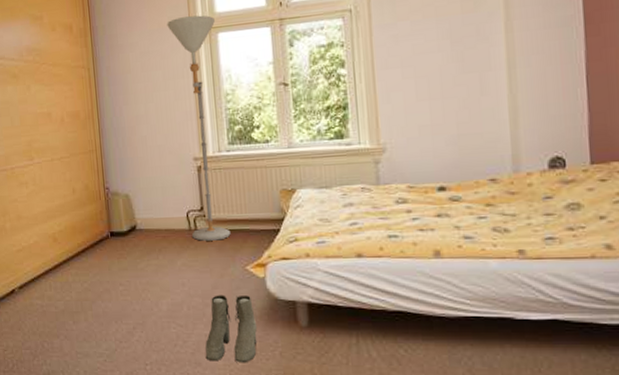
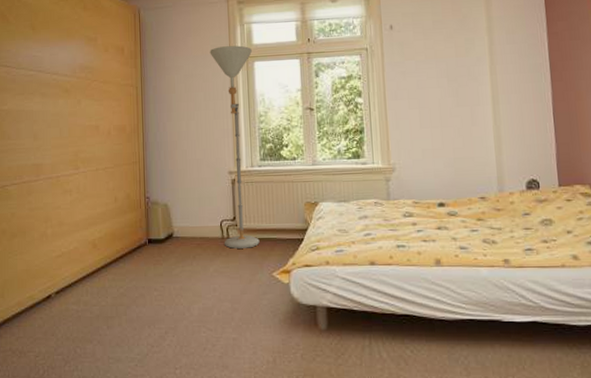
boots: present [205,295,258,363] -> none [232,300,281,366]

